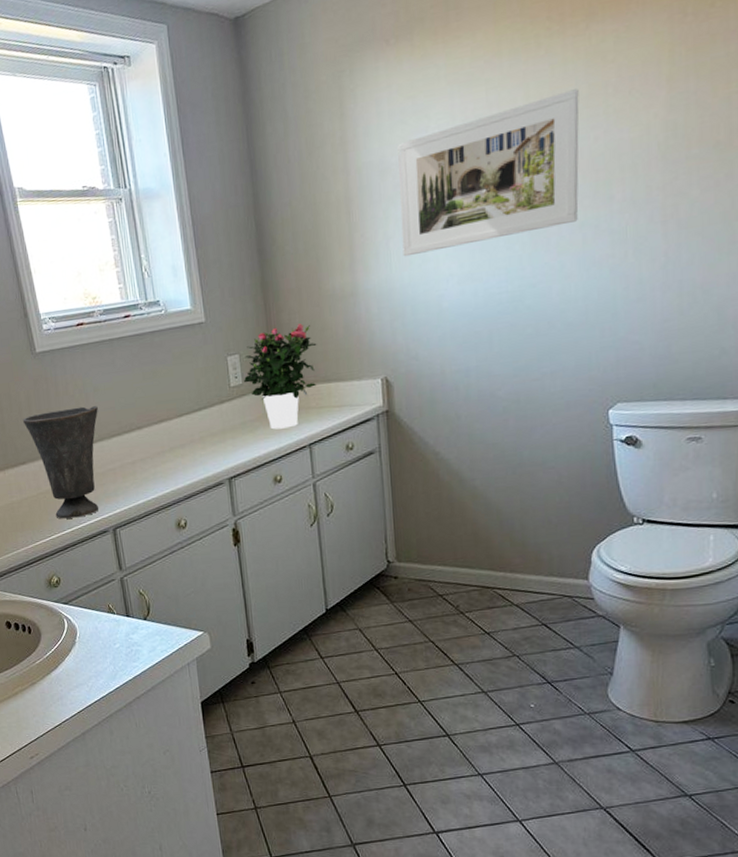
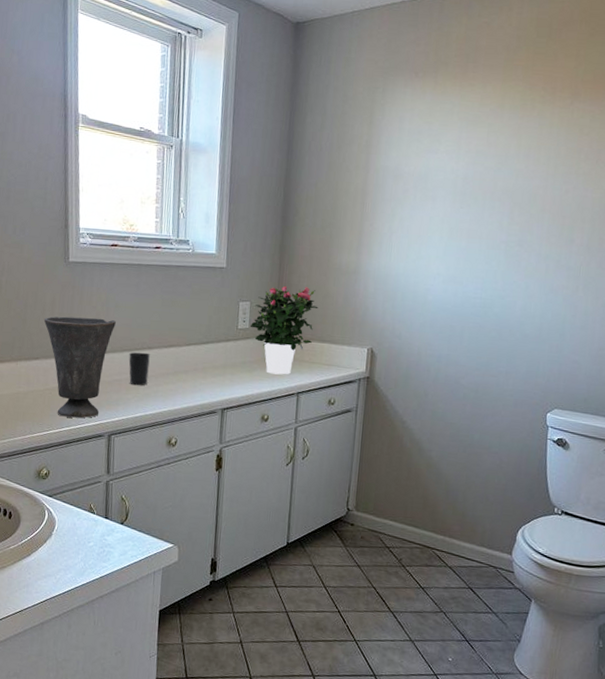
cup: none [118,433,144,472] -> present [128,352,150,386]
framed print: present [397,88,579,257] -> none [402,148,559,254]

